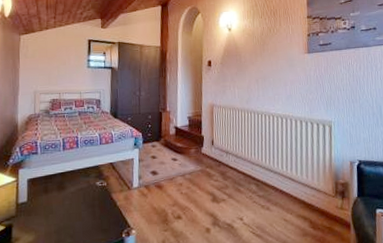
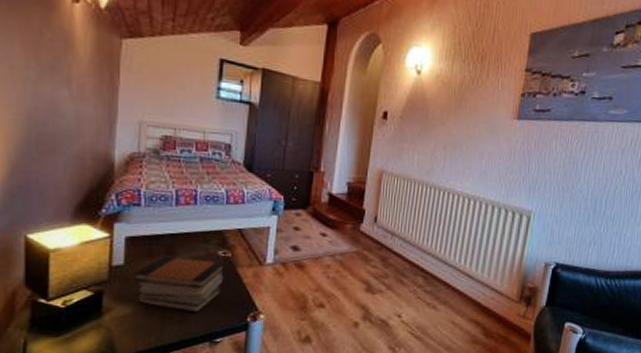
book stack: none [34,190,102,235] -> present [133,255,224,313]

